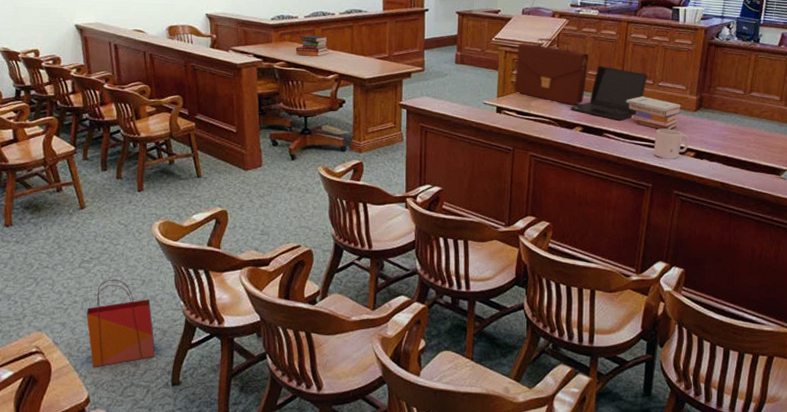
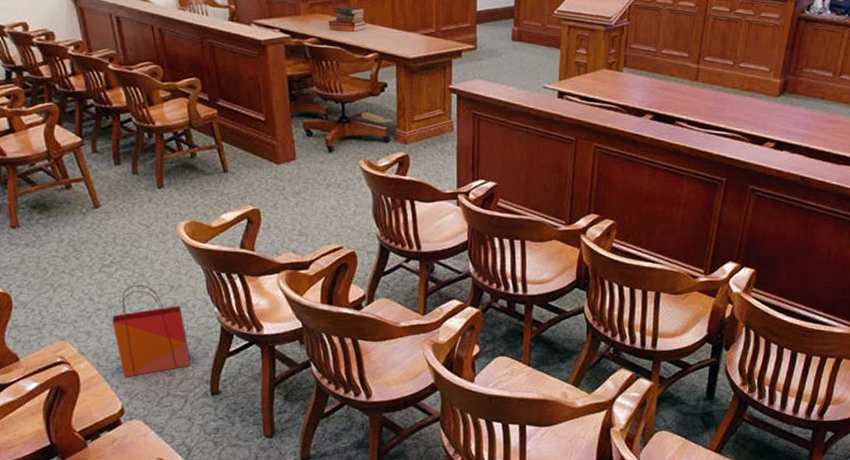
briefcase: present [514,38,590,106] -> none [578,11,664,90]
laptop: present [570,66,648,122] -> none [640,44,728,108]
books: present [626,96,681,130] -> none [702,79,763,118]
mug: present [653,128,689,159] -> none [729,116,769,151]

